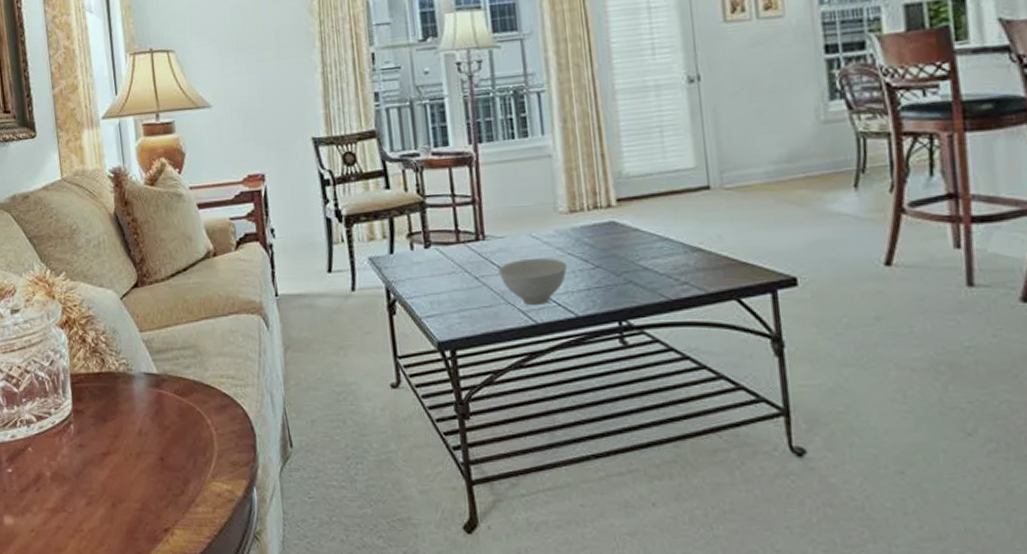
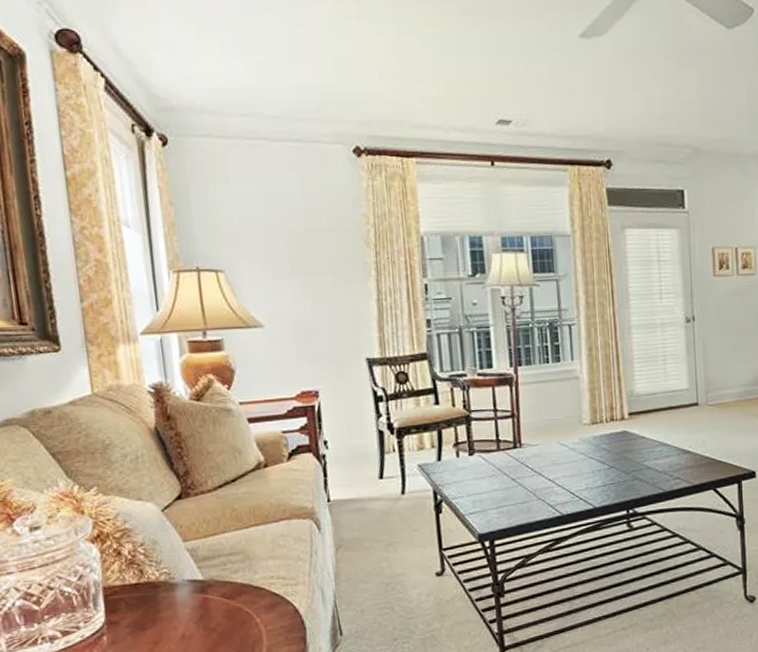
bowl: present [497,258,568,306] -> none [531,461,589,501]

